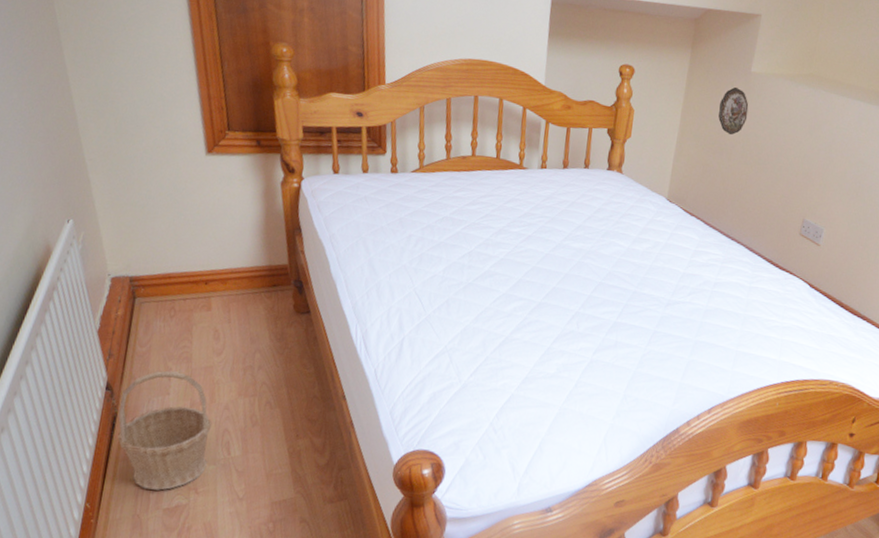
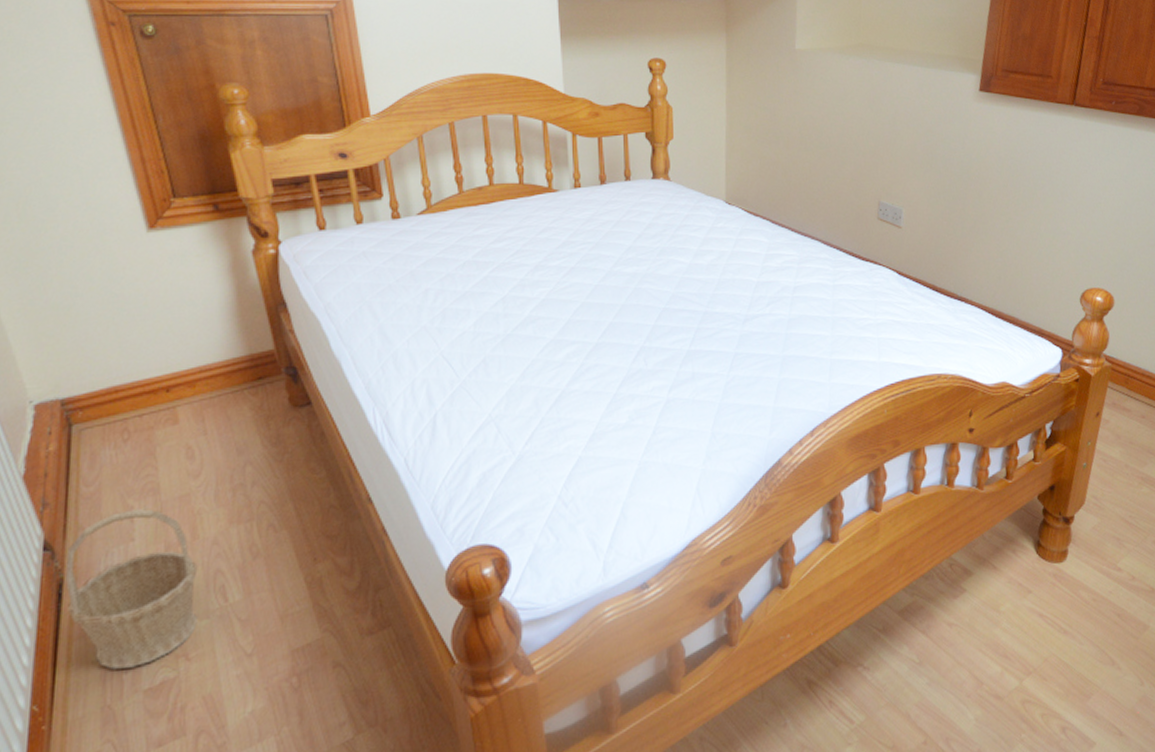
decorative plate: present [718,87,749,135] -> none [767,69,800,120]

